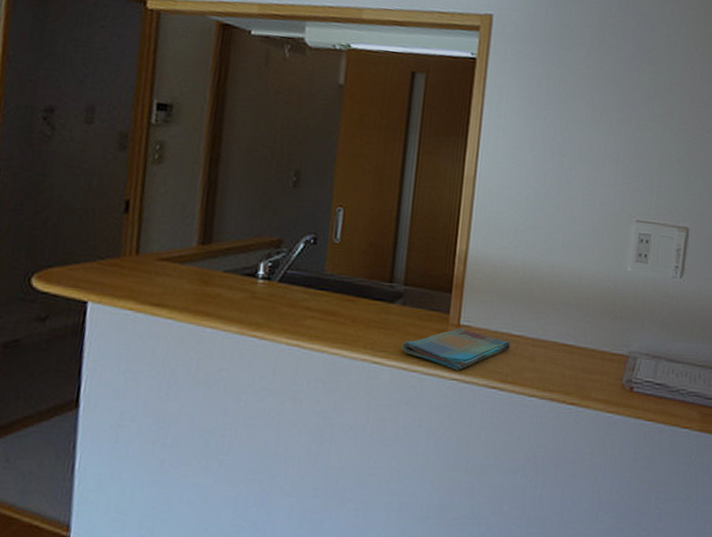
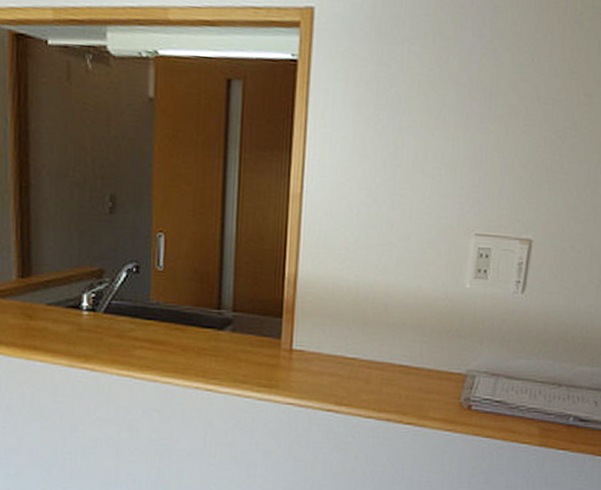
dish towel: present [402,328,511,371] -> none [235,353,345,395]

